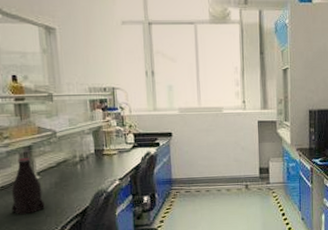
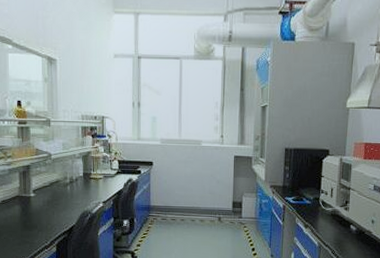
bottle: present [11,157,45,215] -> none [10,175,37,228]

